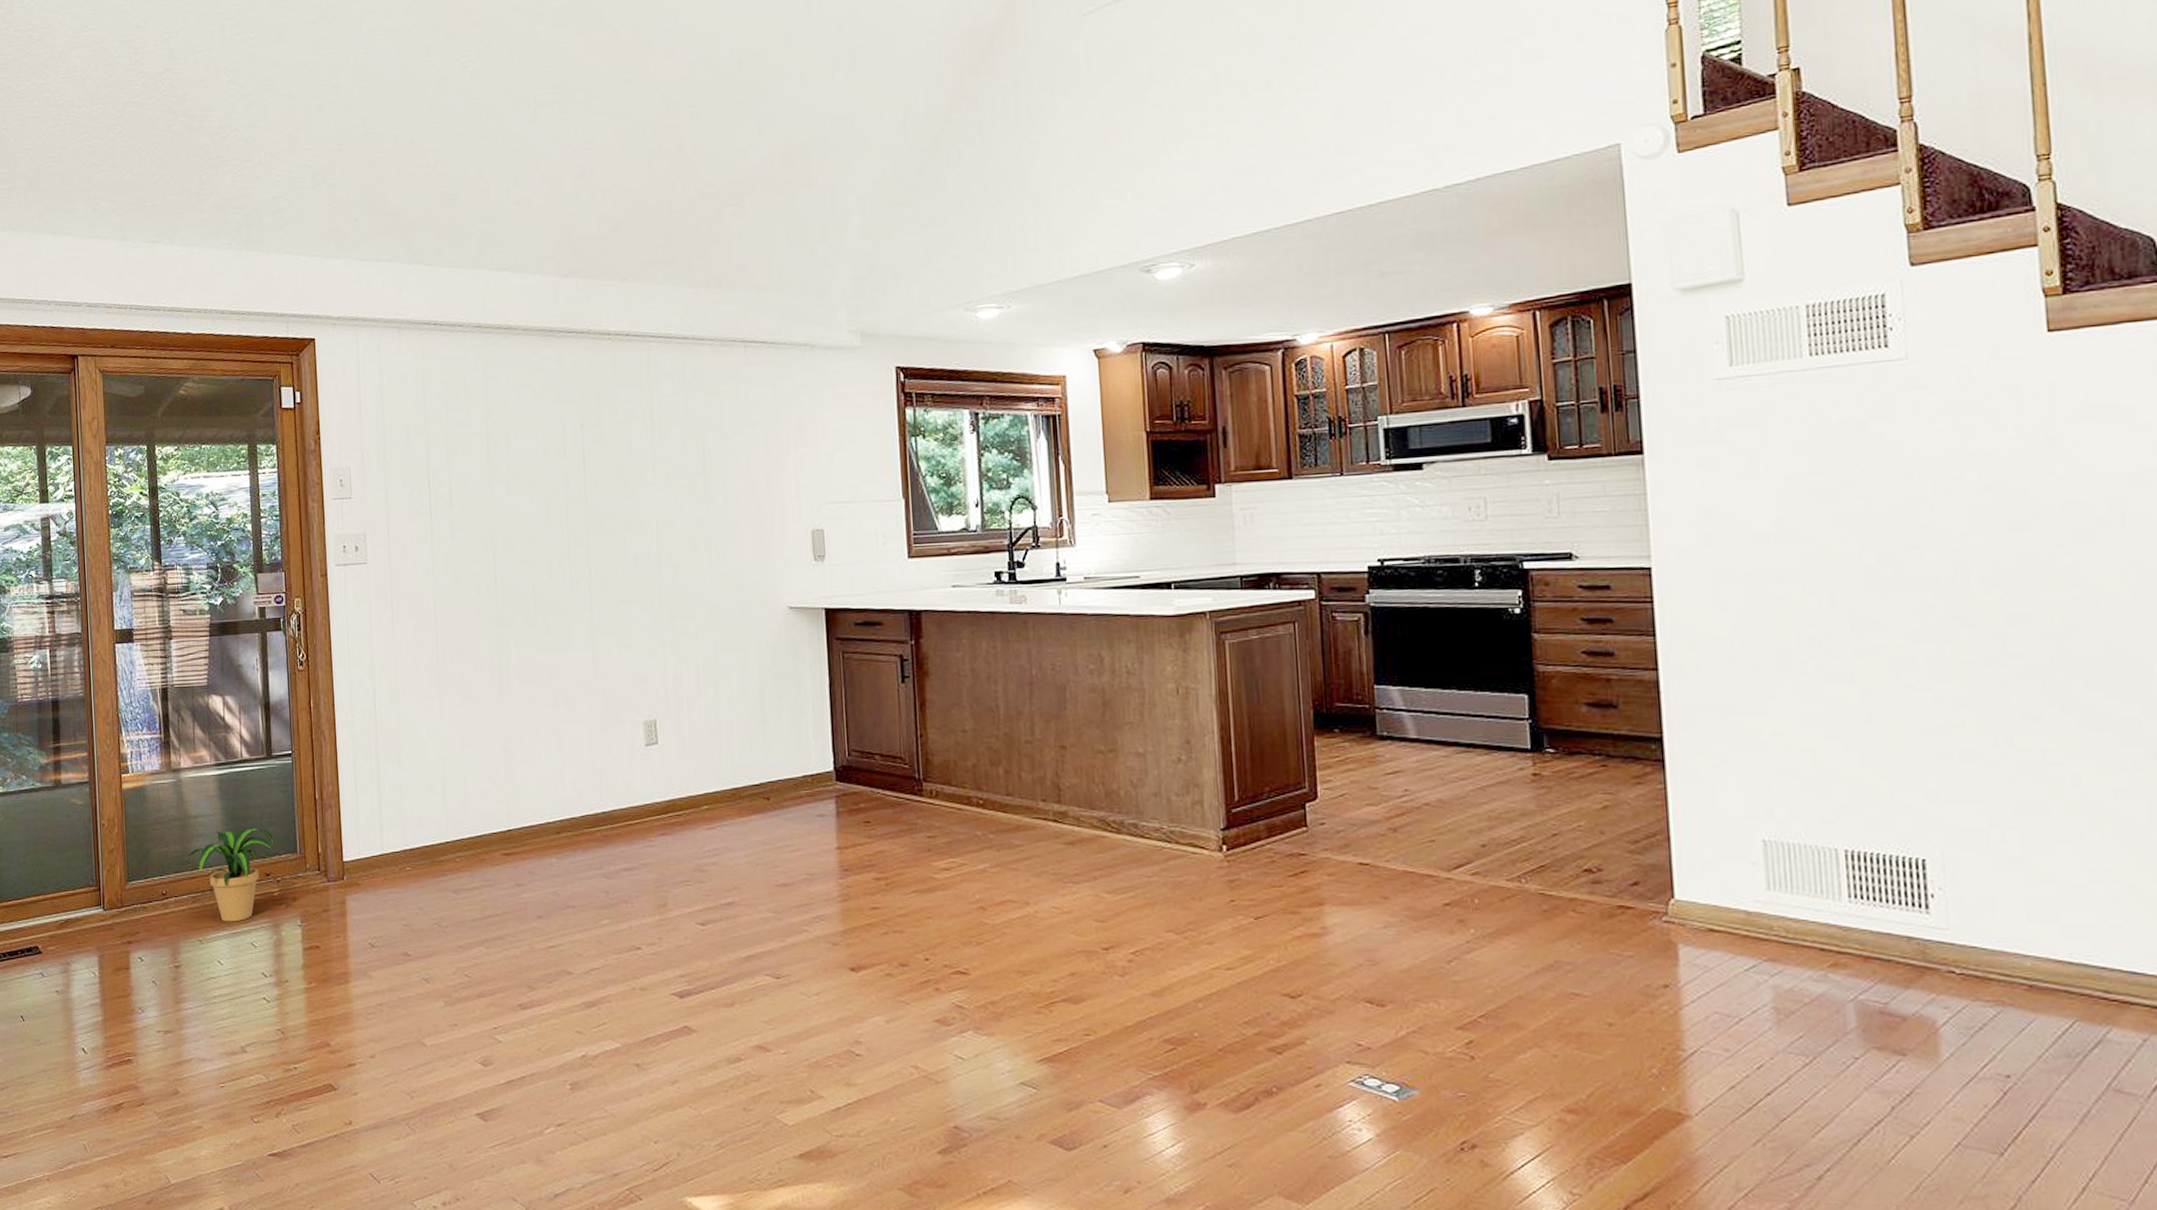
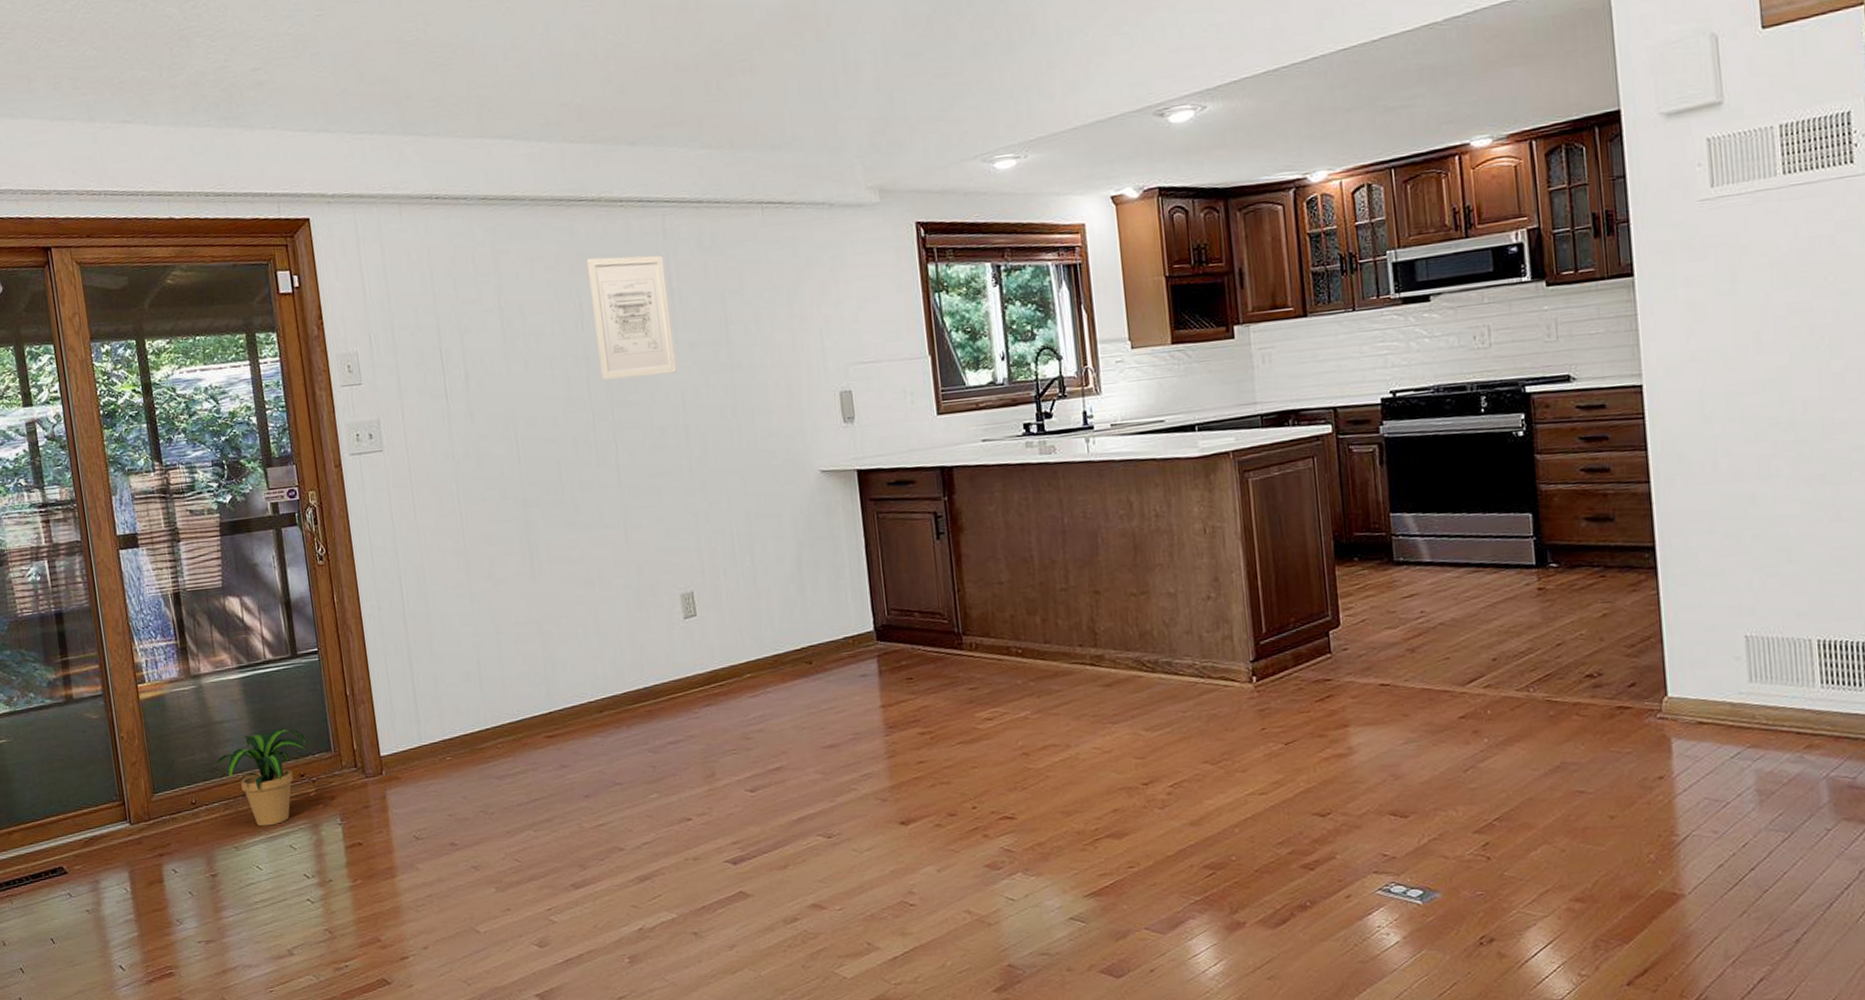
wall art: none [572,387,653,507] -> present [586,255,677,381]

